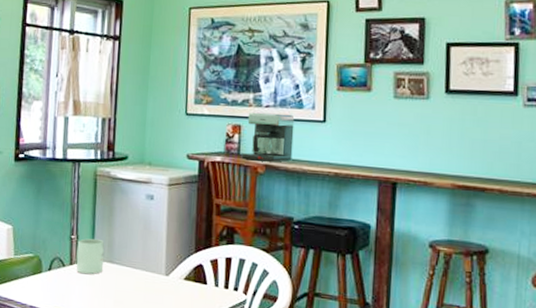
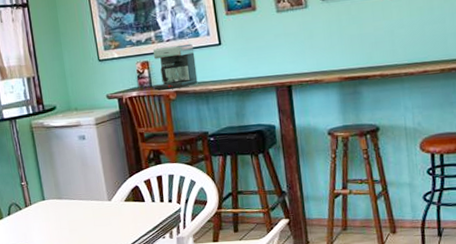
mug: present [76,238,105,275] -> none [28,181,55,213]

